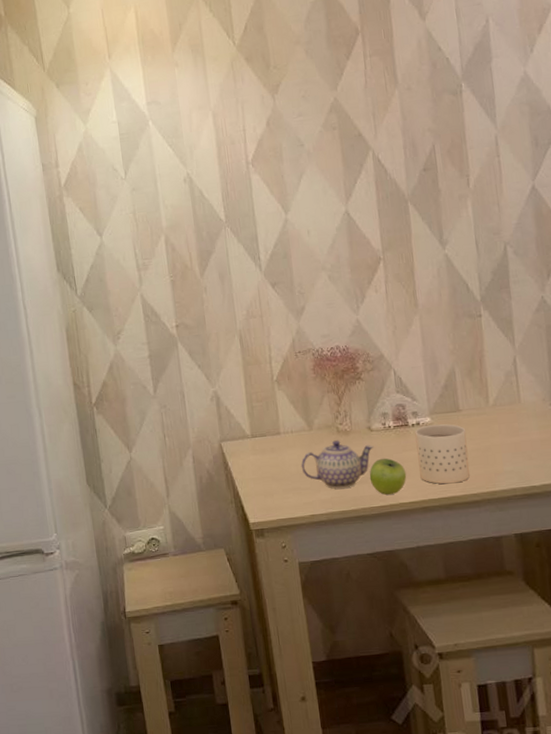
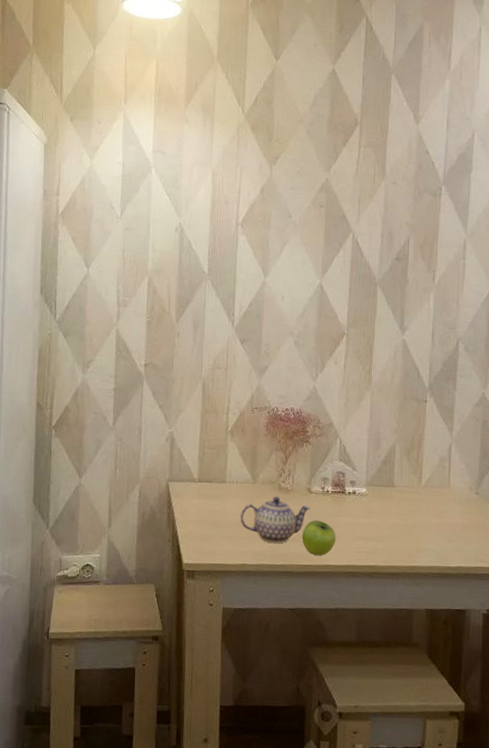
mug: present [415,424,470,484] -> none [348,495,397,554]

